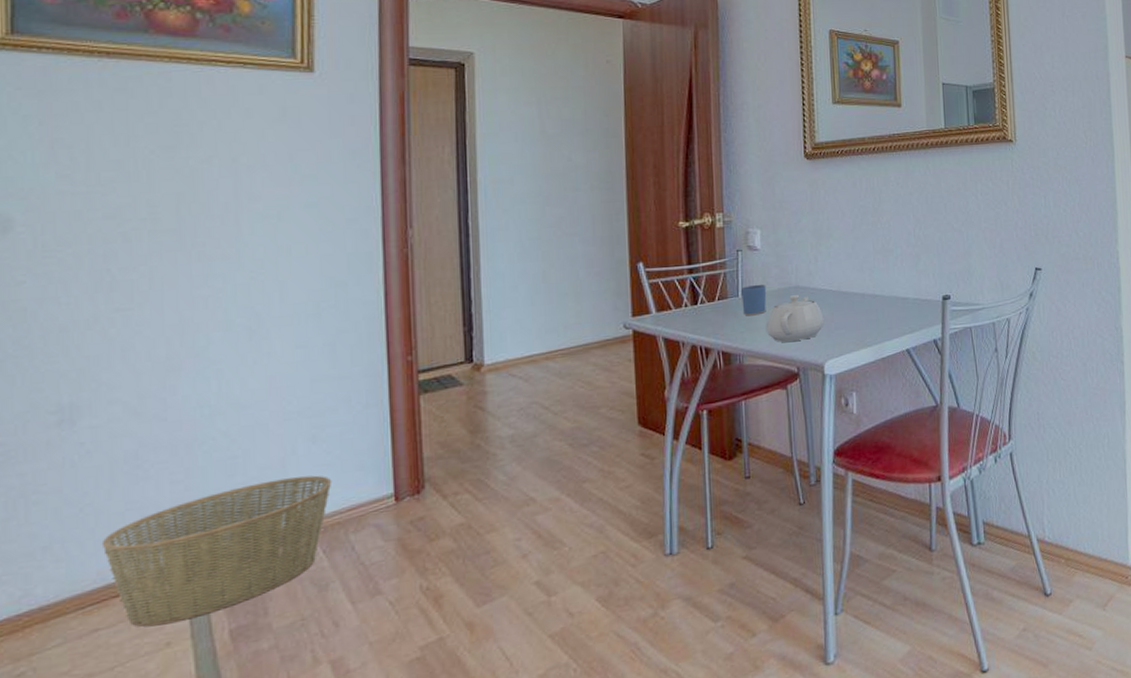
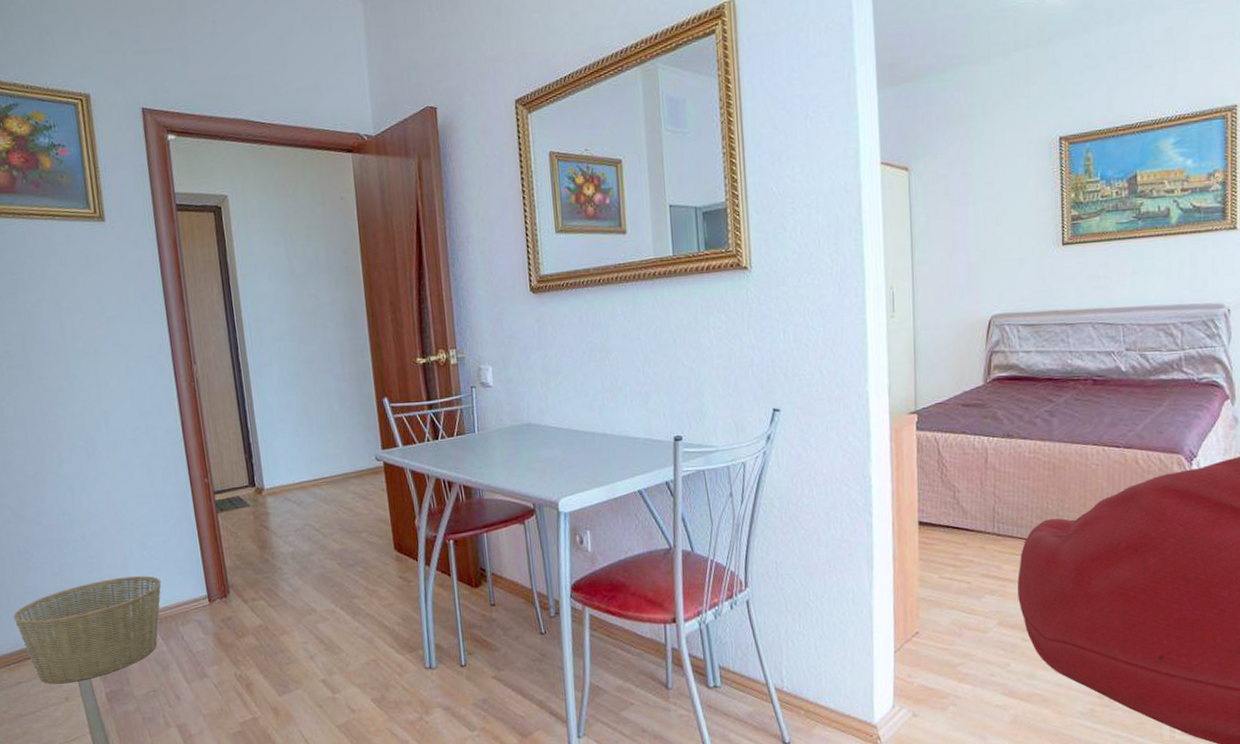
mug: present [740,284,767,316] -> none [476,421,502,452]
teapot: present [765,295,825,342] -> none [501,432,557,478]

